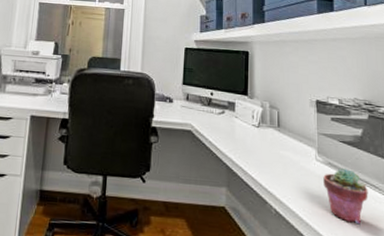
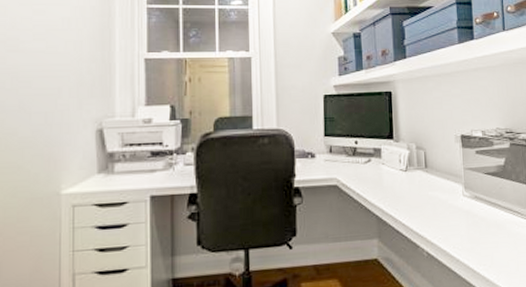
potted succulent: present [323,167,369,225] -> none [470,199,512,252]

